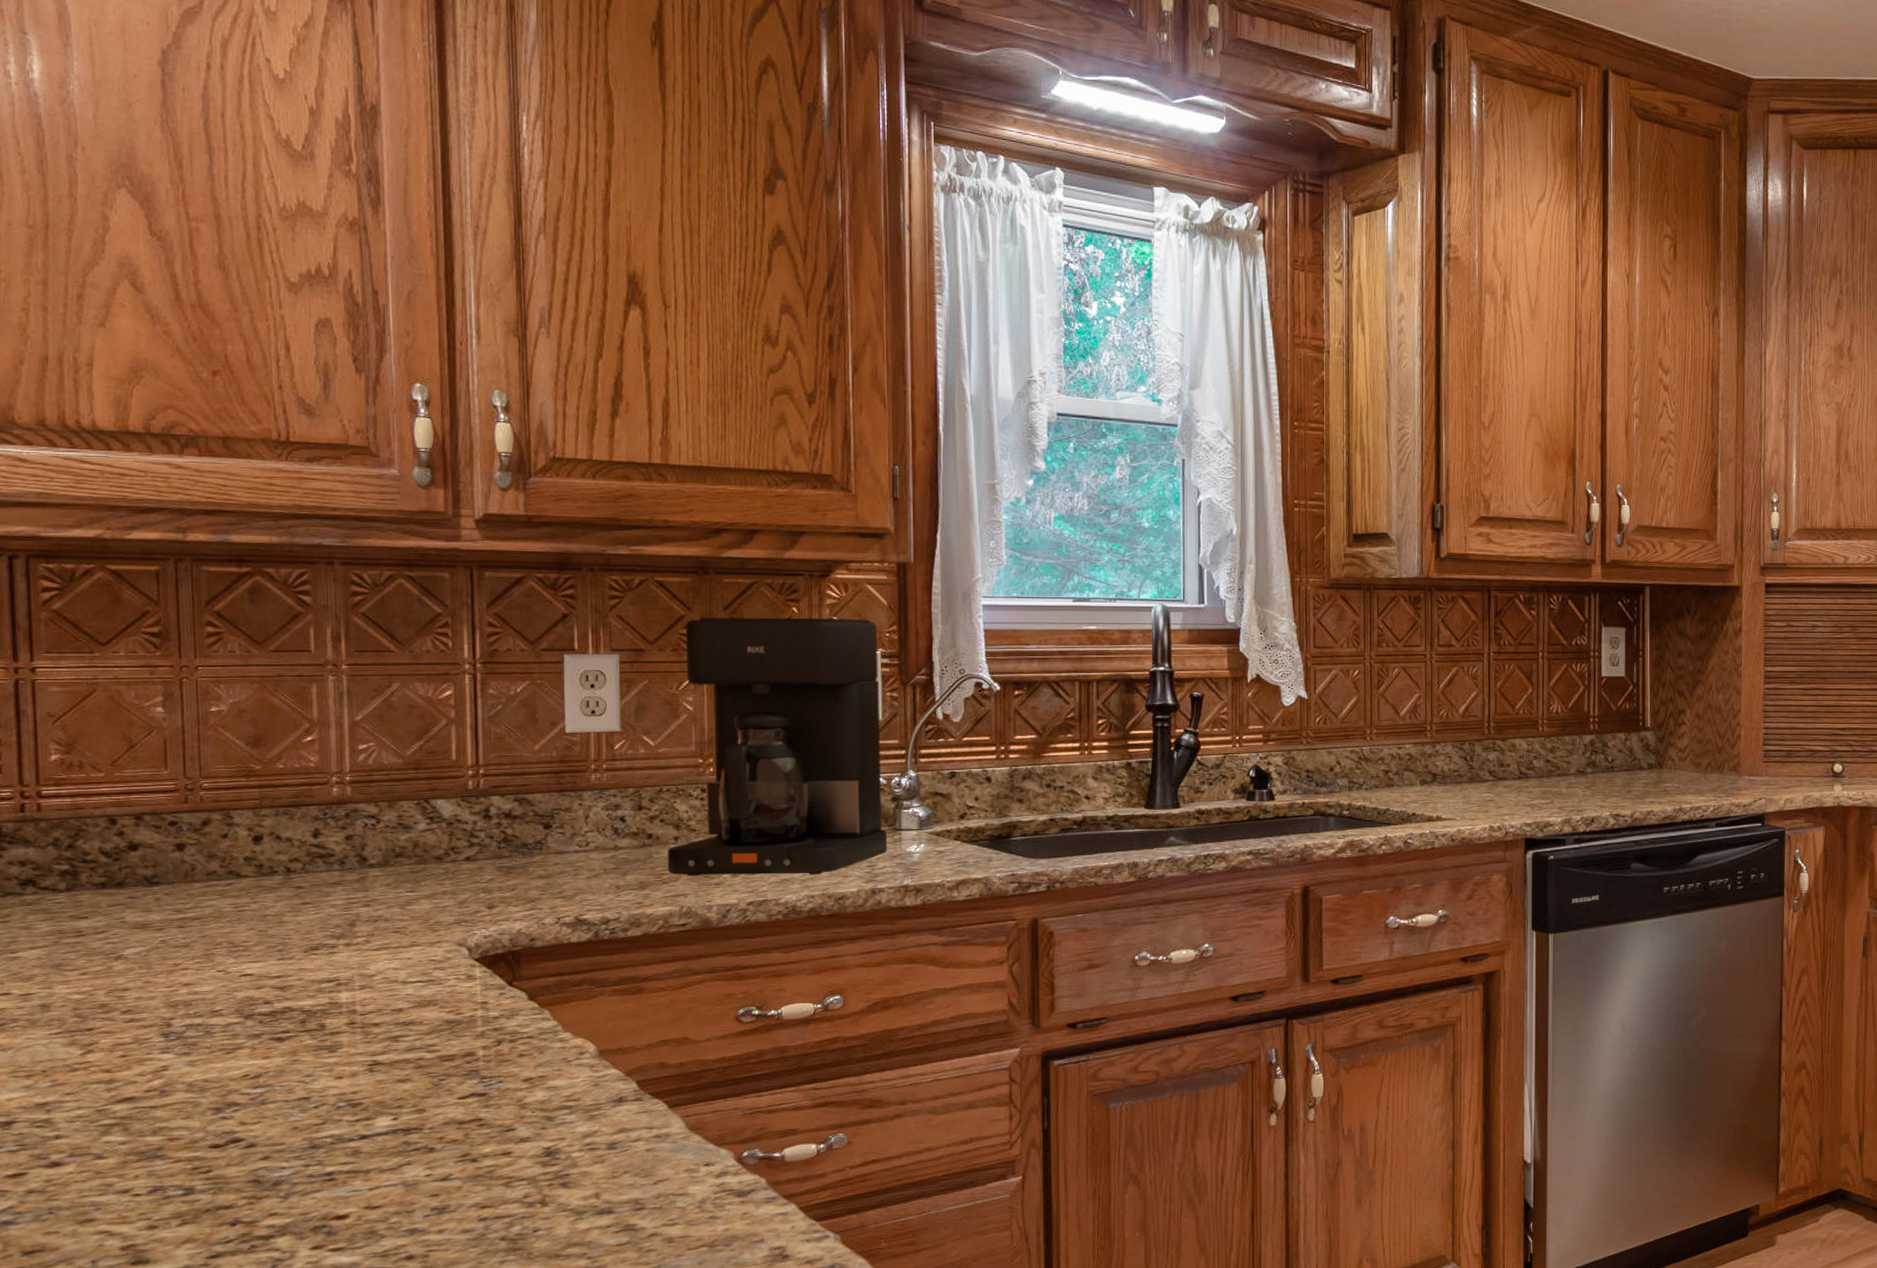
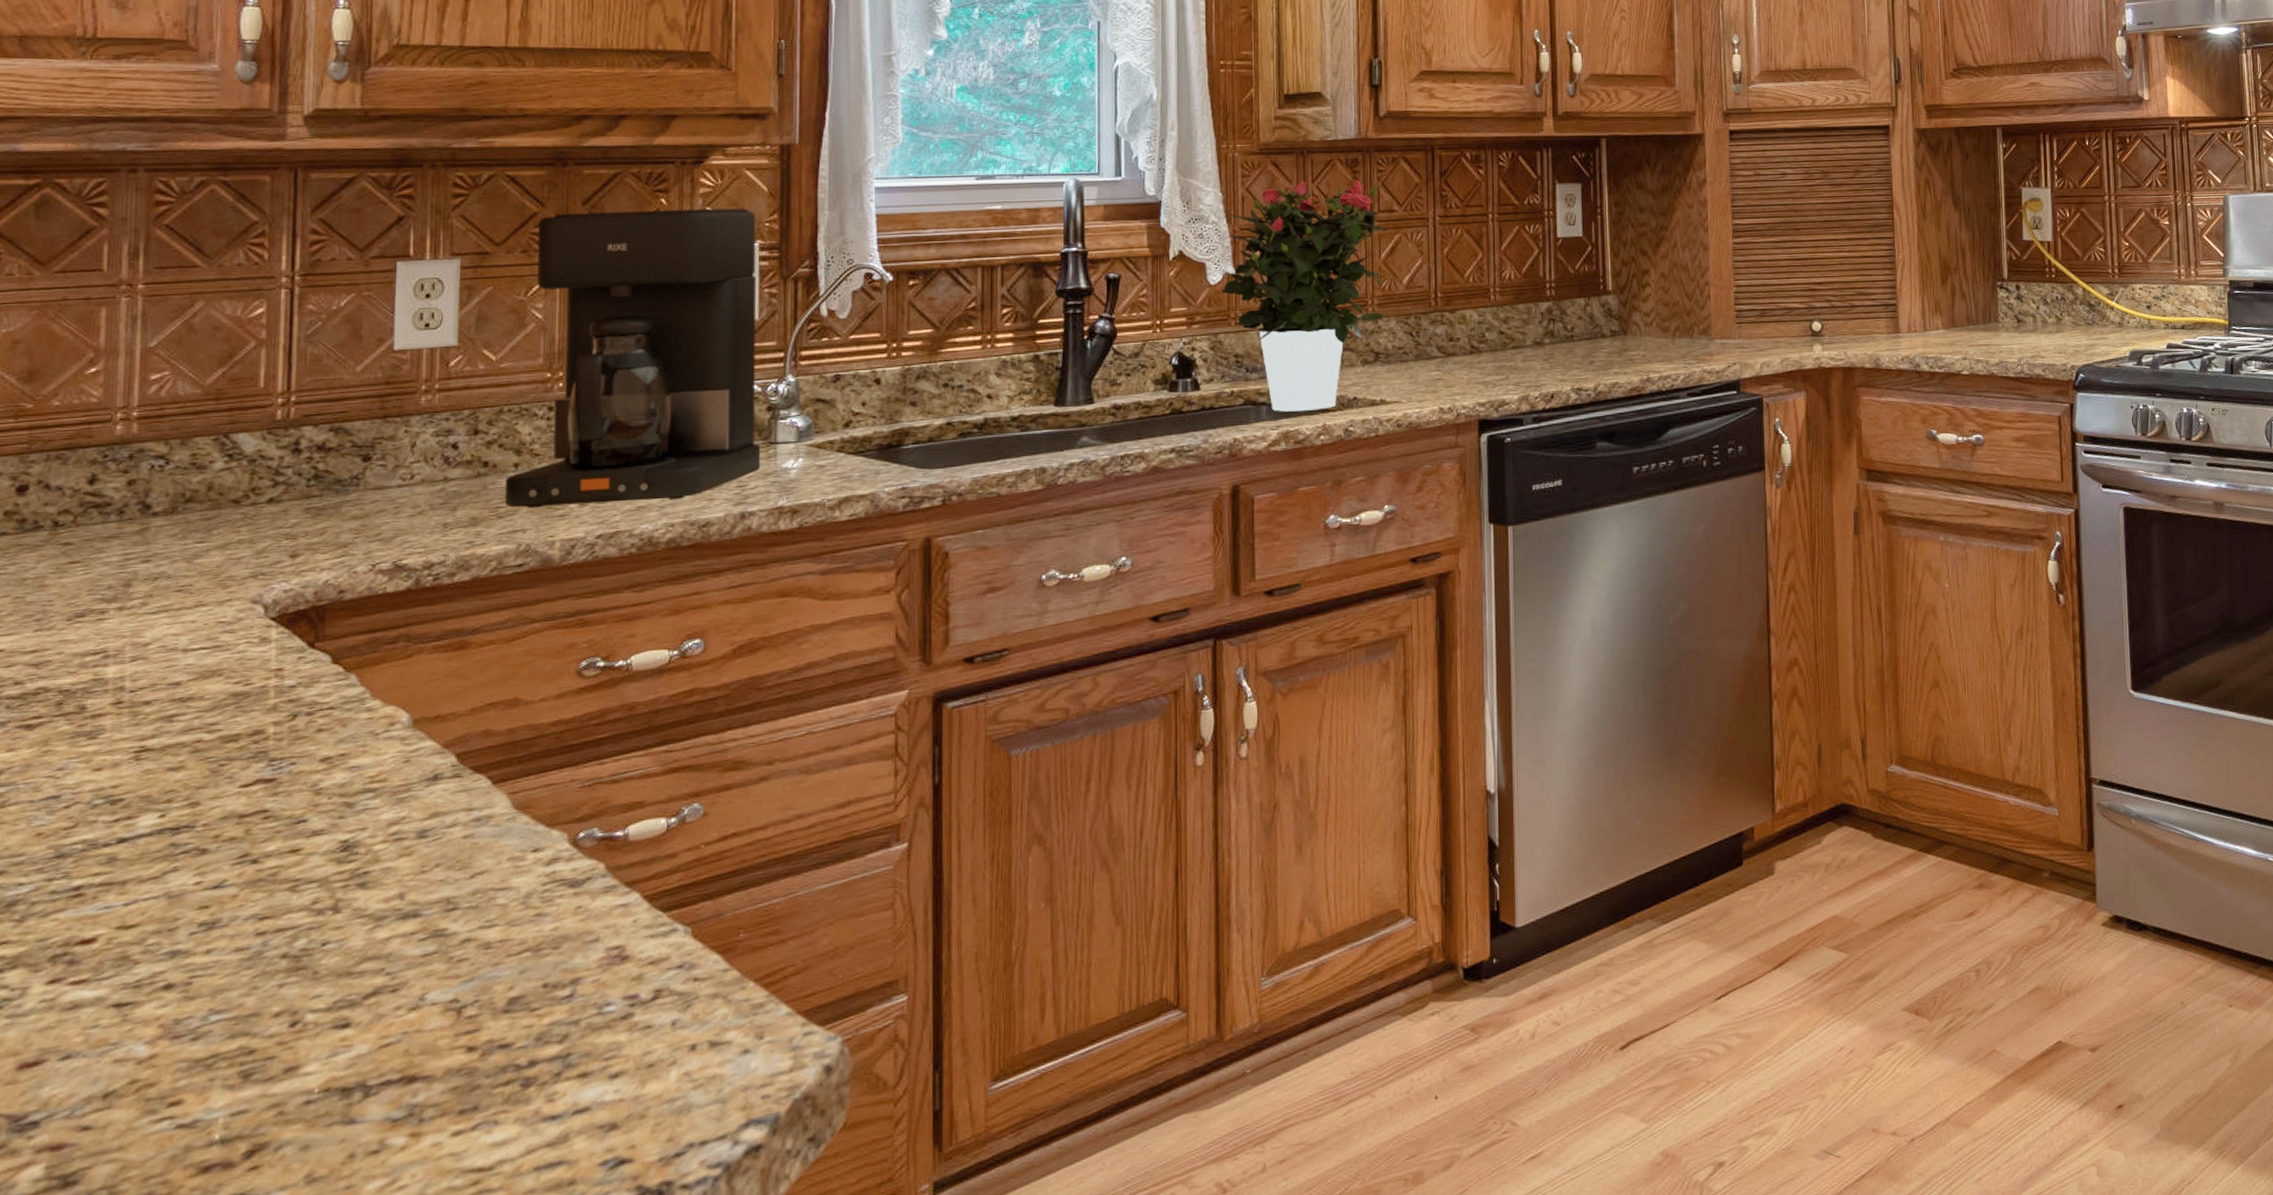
potted flower: none [1295,615,1446,823] -> present [1223,179,1388,412]

